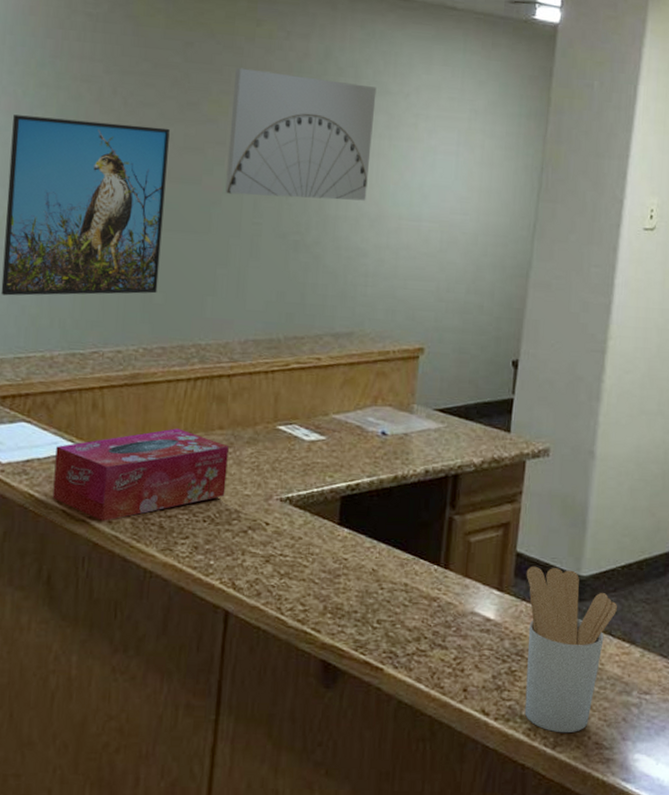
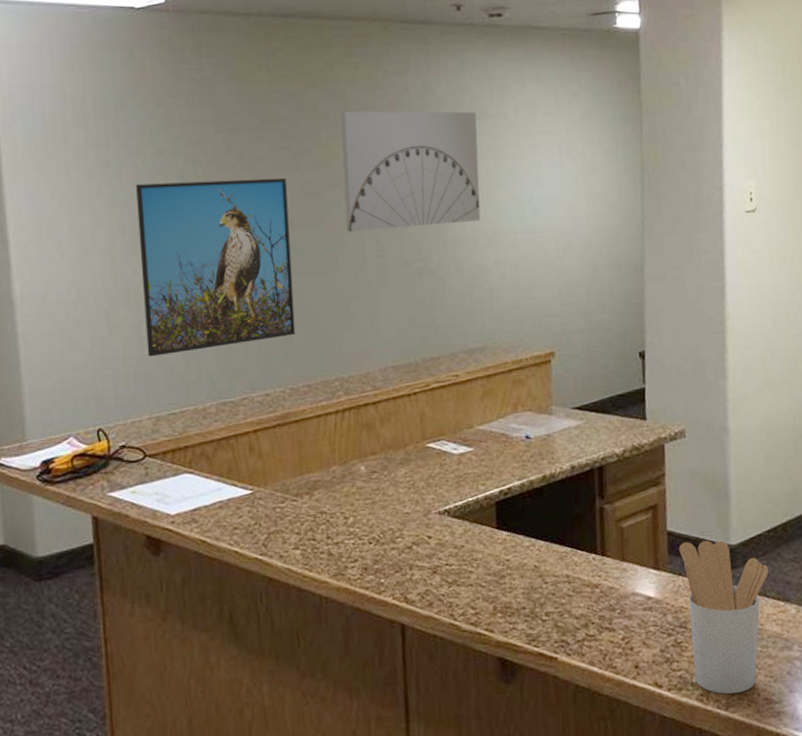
tissue box: present [52,428,229,521] -> none [221,459,386,556]

